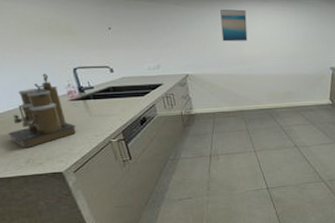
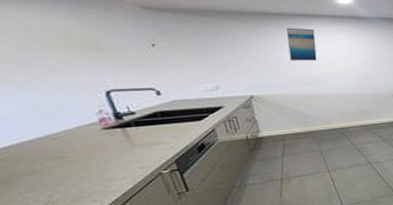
coffee maker: present [8,73,77,148] -> none [12,98,115,189]

